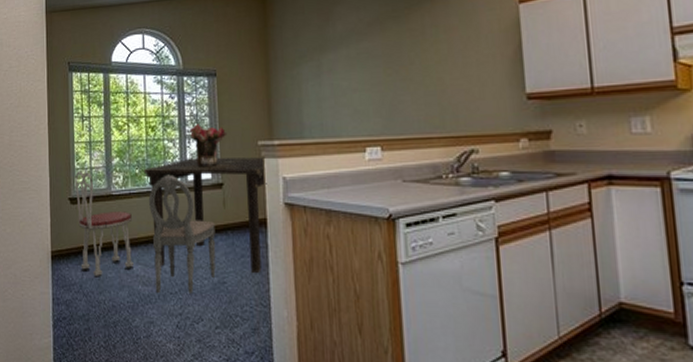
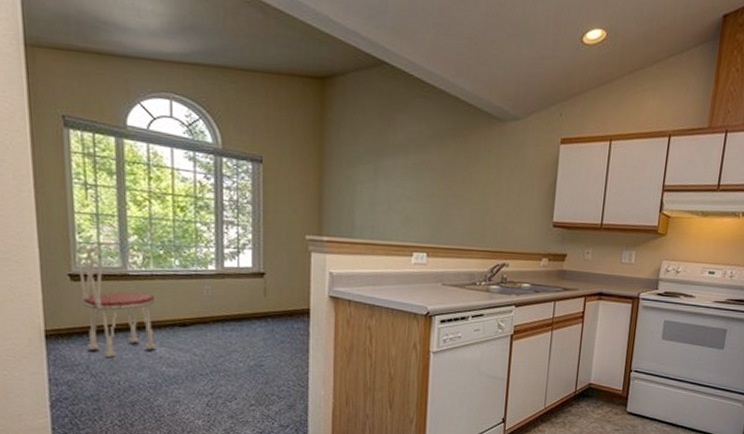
dining table: present [143,157,267,274] -> none [169,244,313,358]
dining chair: present [149,174,216,294] -> none [176,259,254,375]
bouquet: present [189,124,227,168] -> none [227,210,272,256]

